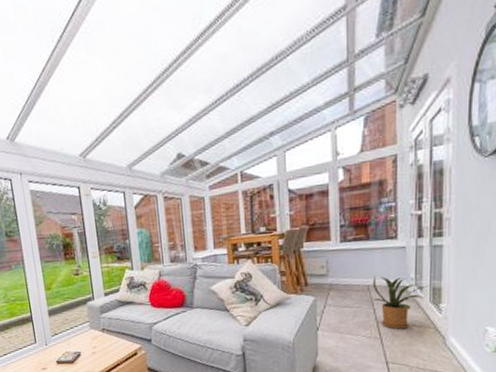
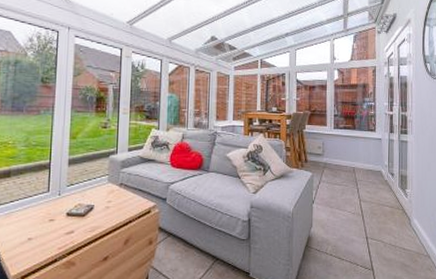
house plant: present [372,276,428,329] -> none [357,160,398,208]

